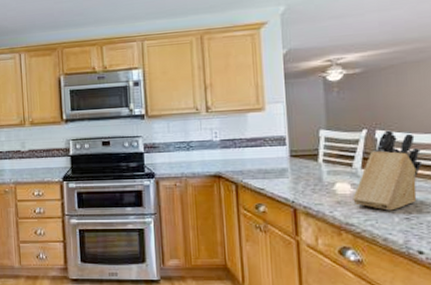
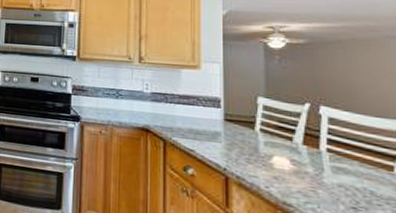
knife block: present [353,130,422,211] -> none [292,107,372,197]

